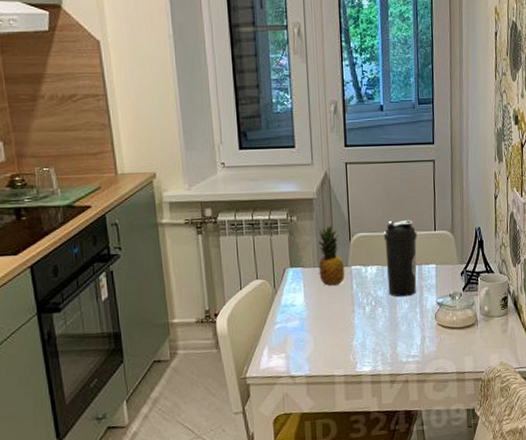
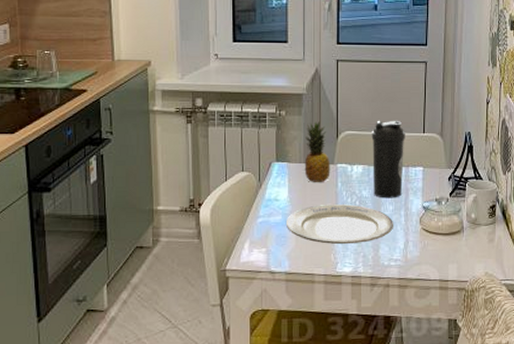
plate: none [303,305,411,345] -> present [285,204,394,245]

